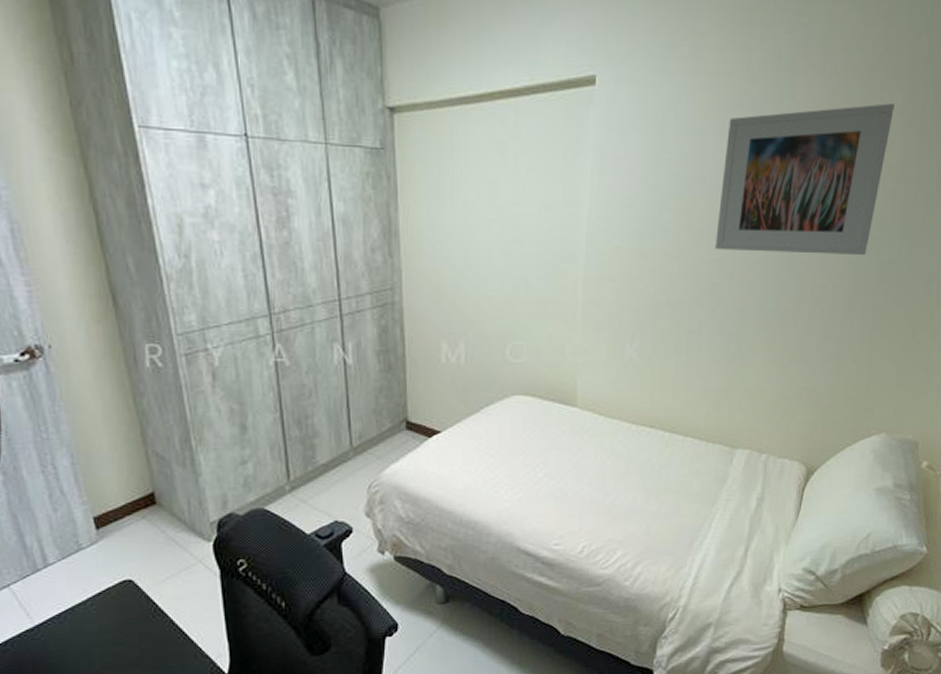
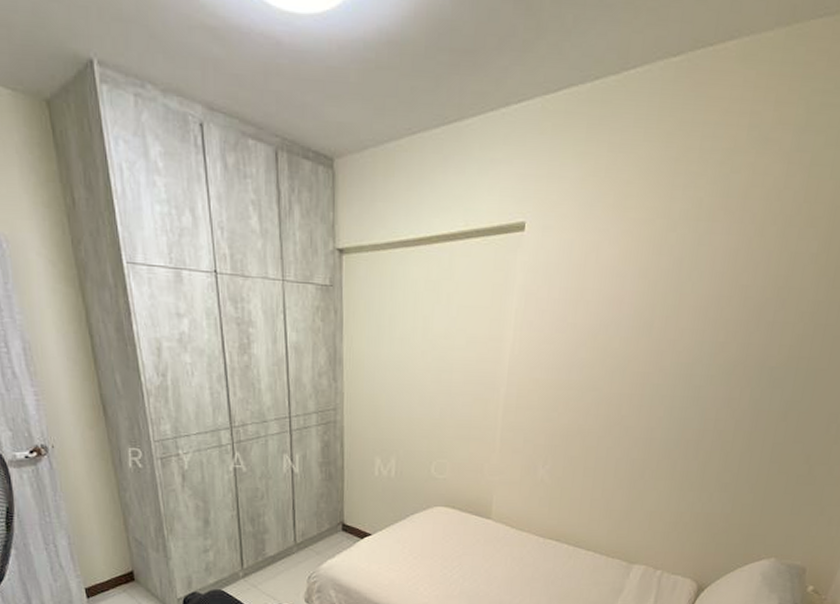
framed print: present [715,102,894,256] -> none [626,251,810,395]

